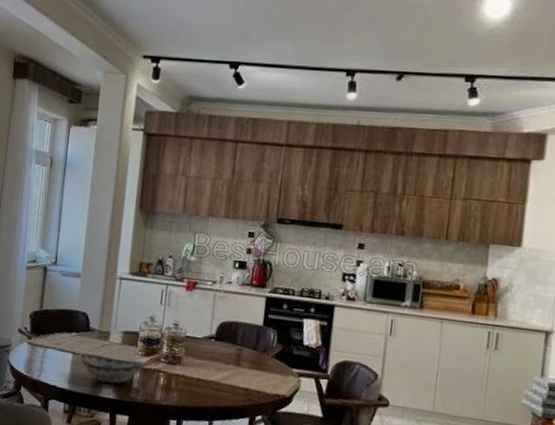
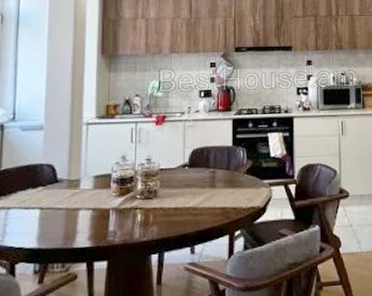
decorative bowl: present [79,353,145,384] -> none [47,202,120,233]

